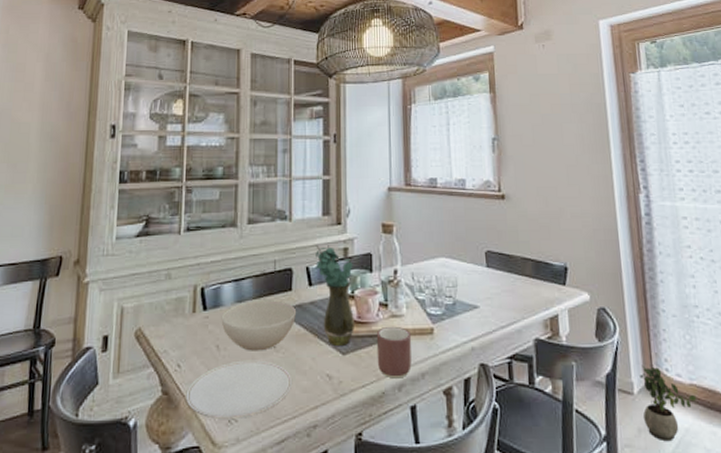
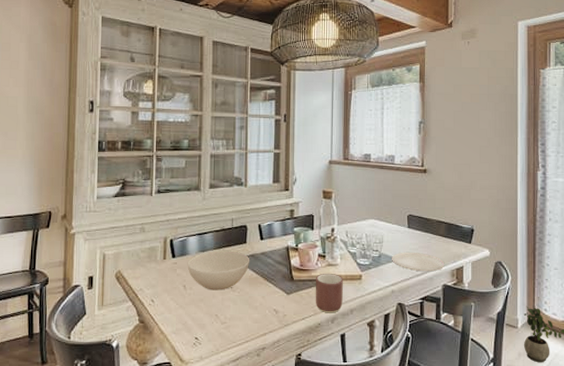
plate: present [186,360,293,419] -> none [159,297,246,342]
vase: present [316,245,356,346] -> none [266,207,298,287]
plate: none [469,297,535,323] -> present [392,252,445,272]

